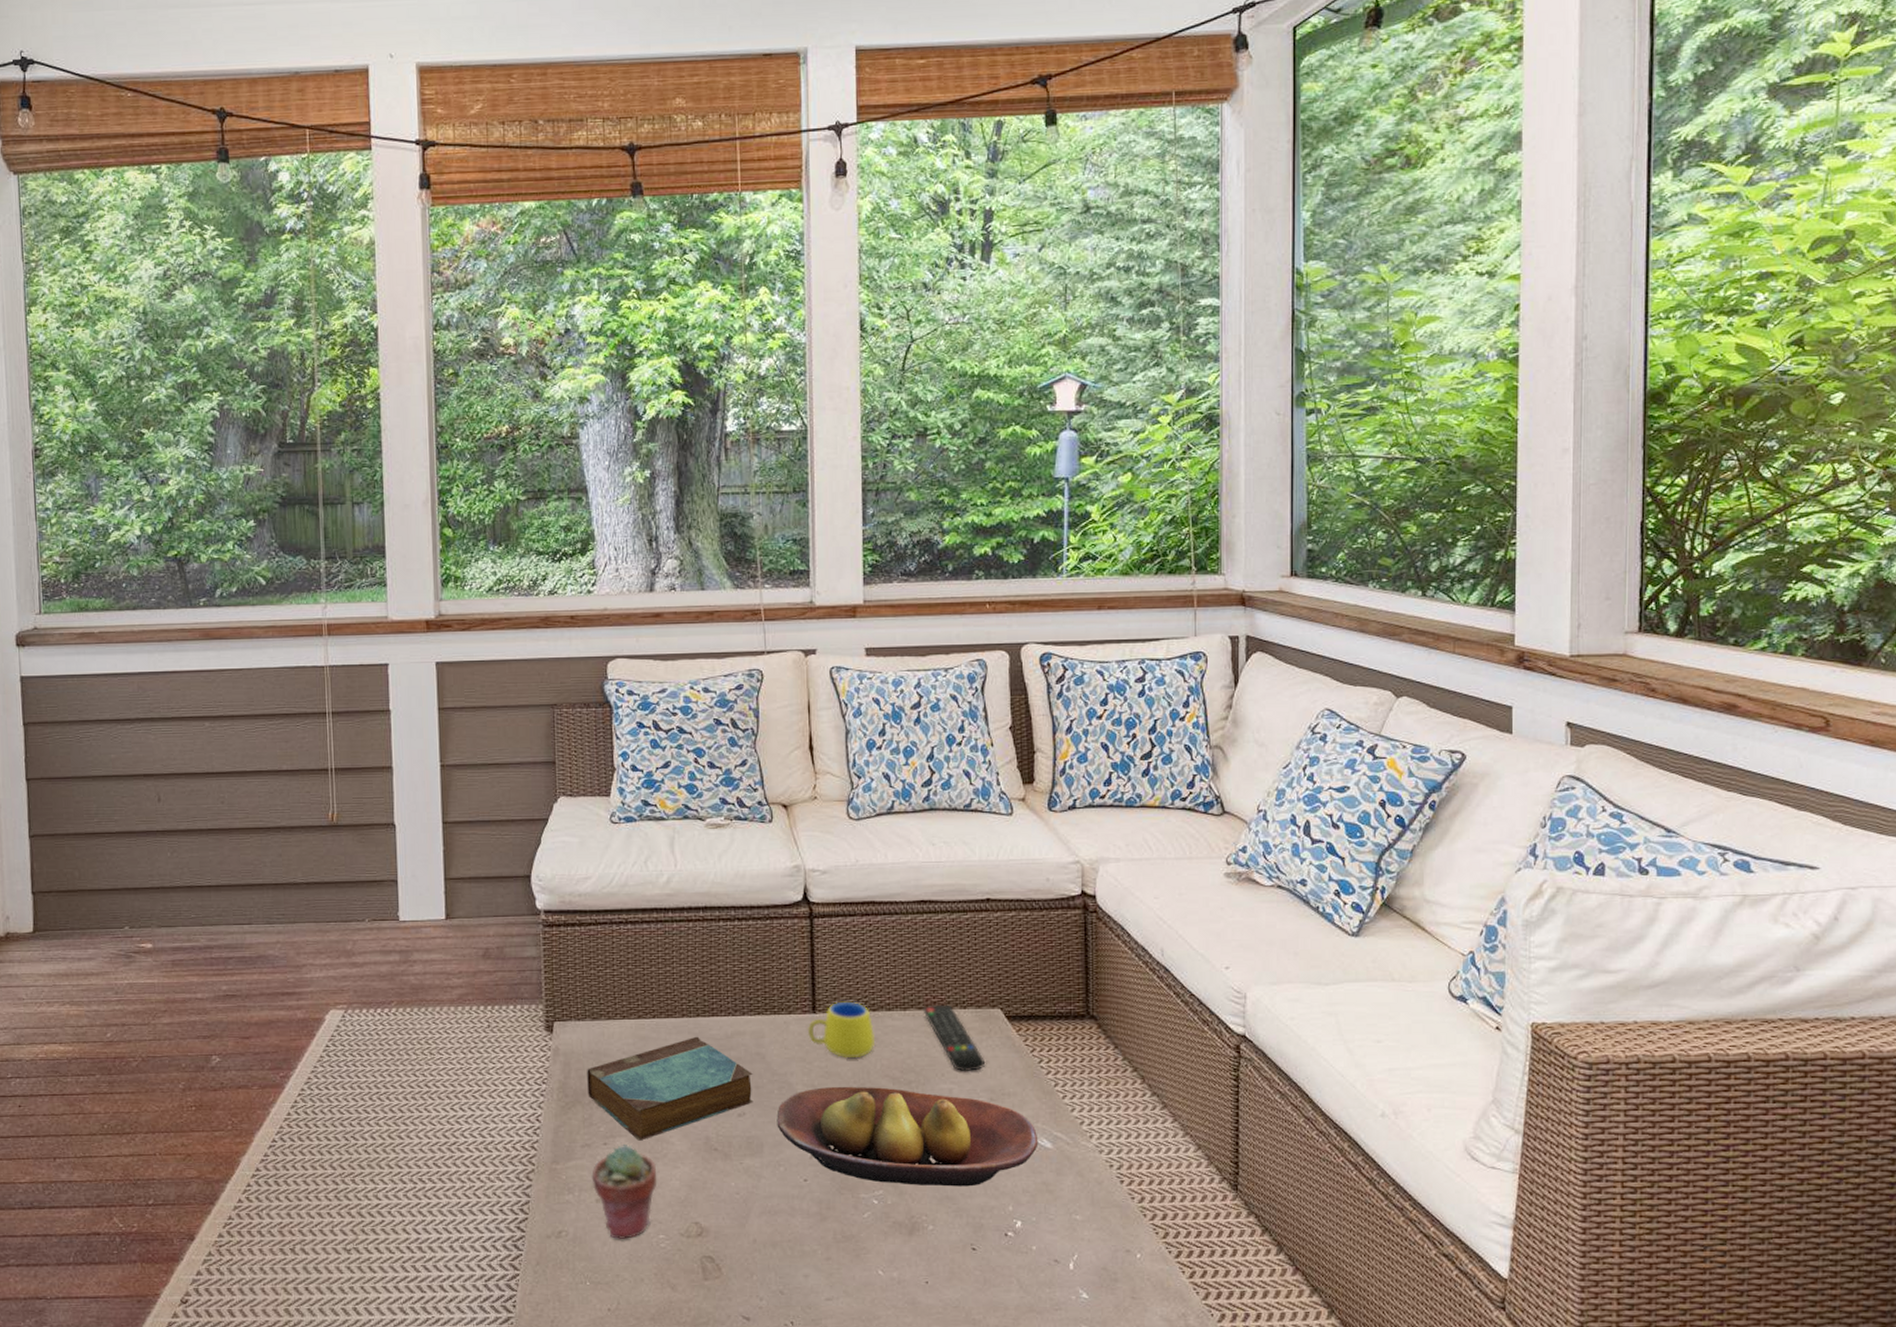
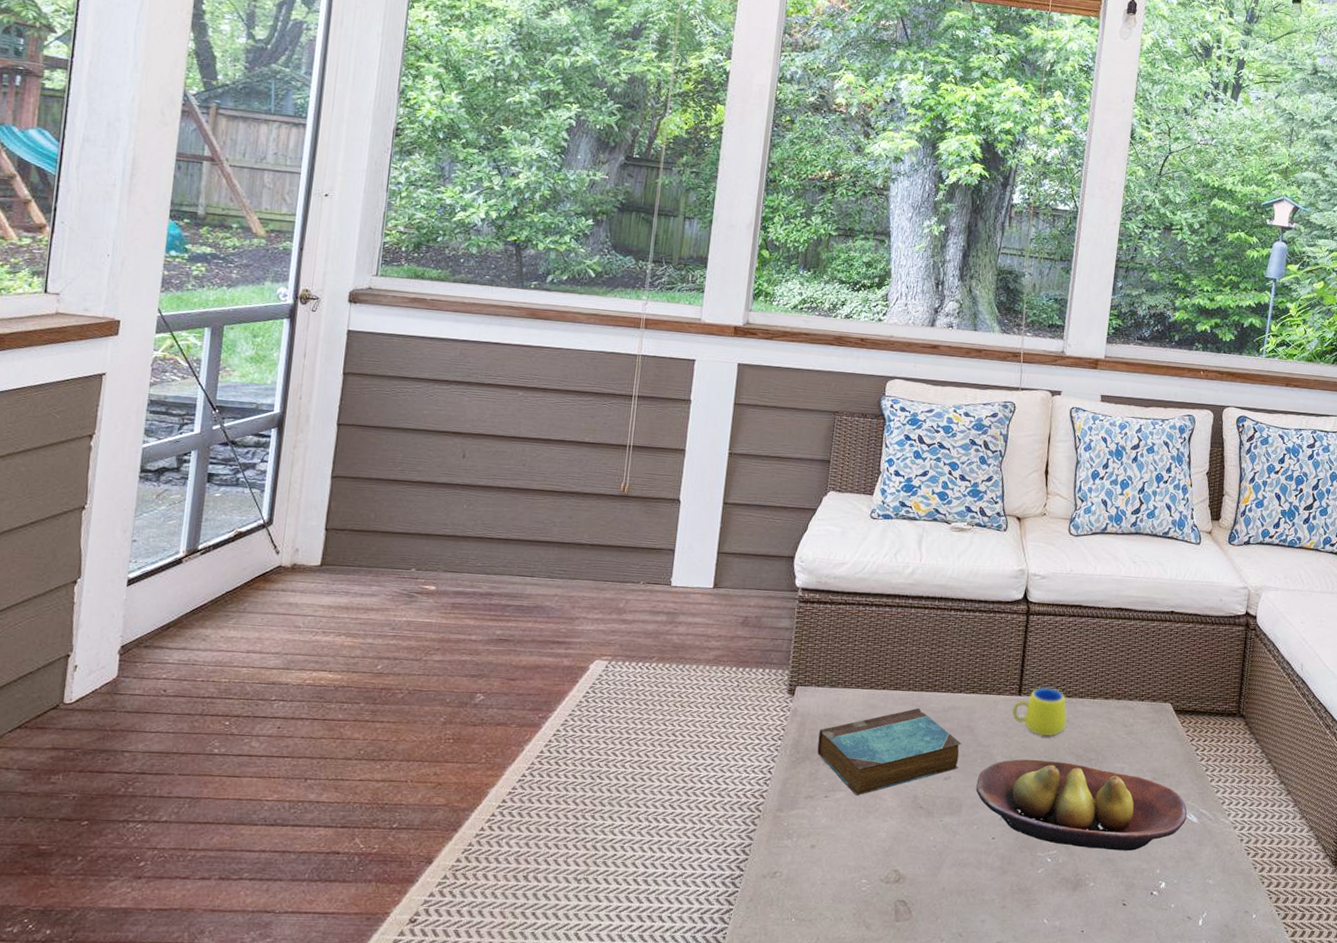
potted succulent: present [591,1145,657,1239] -> none [809,798,868,882]
remote control: present [923,1004,986,1072] -> none [1108,696,1154,755]

